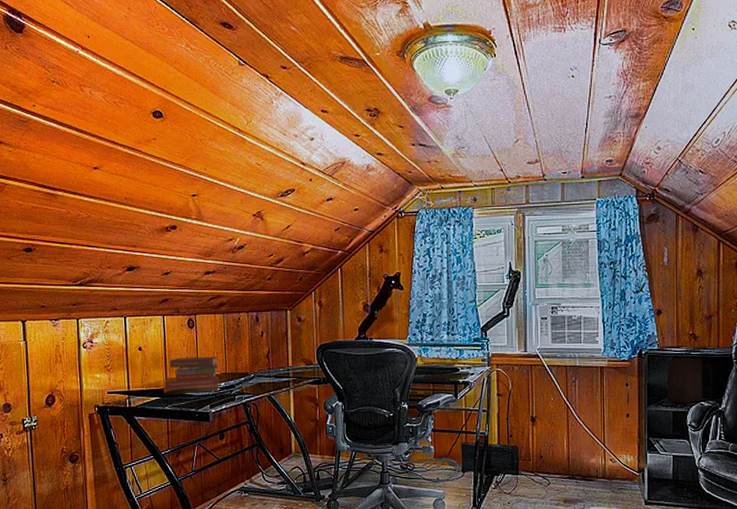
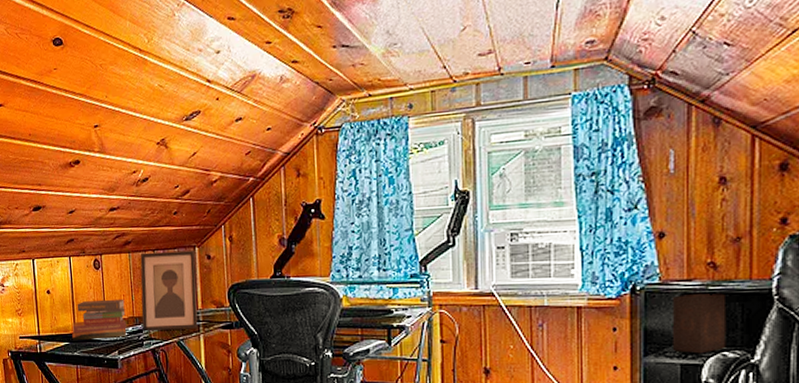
picture frame: none [234,312,288,387] -> present [140,250,198,332]

